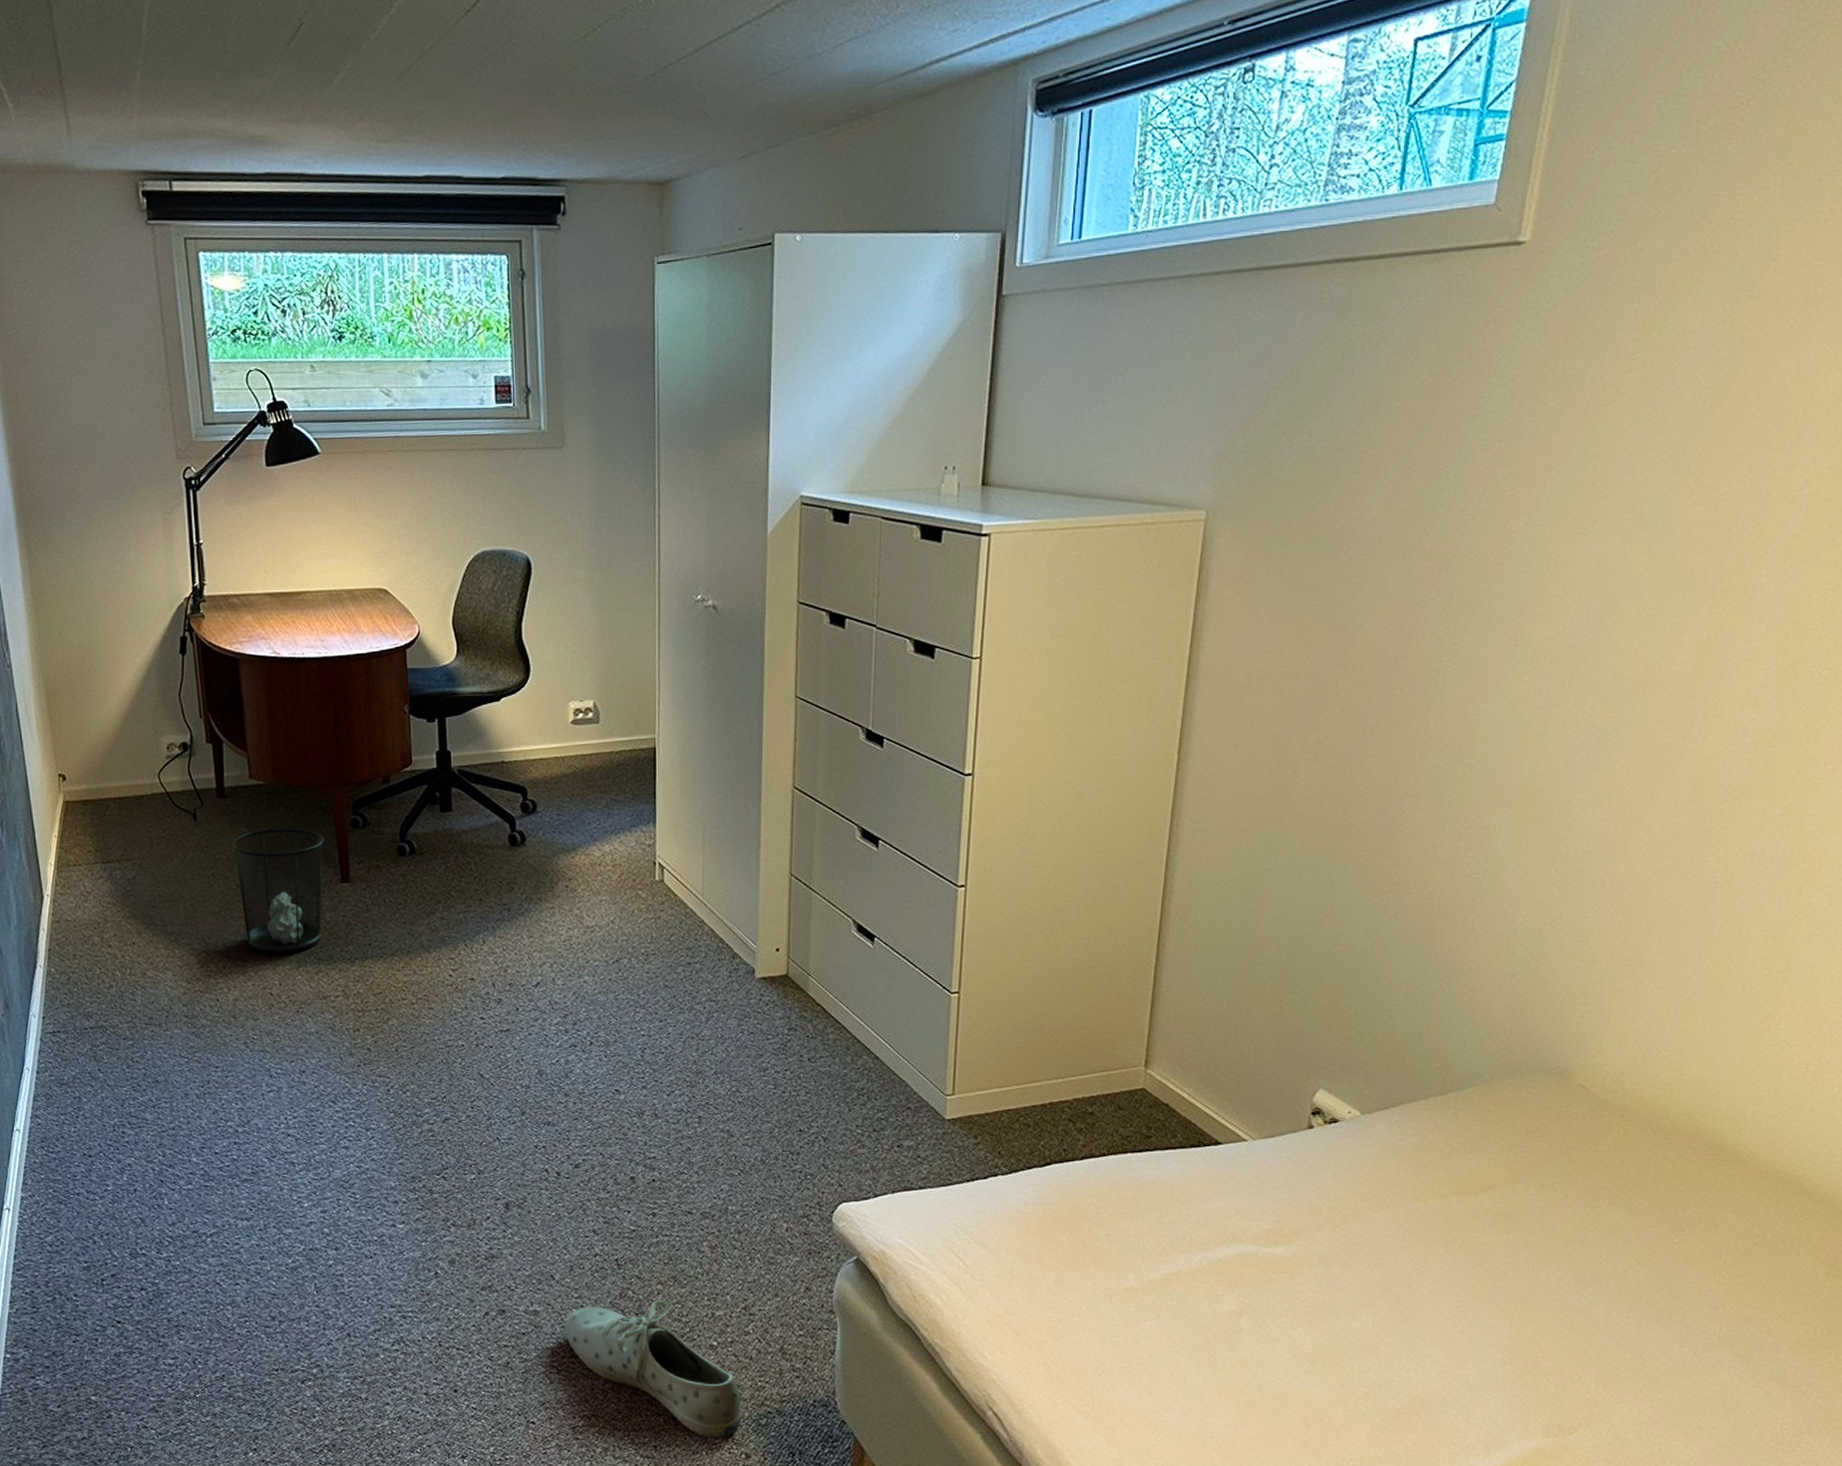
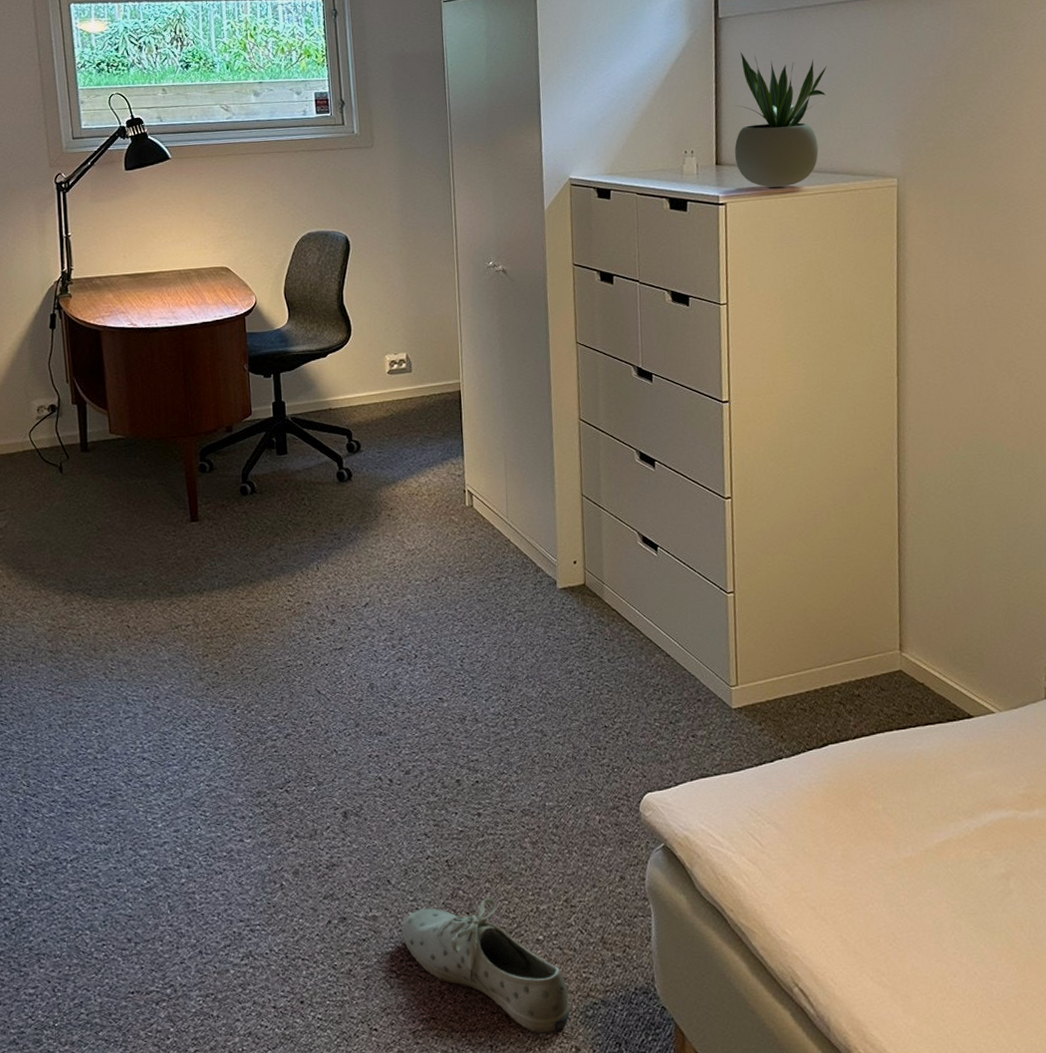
waste bin: present [232,828,324,954] -> none [94,475,175,589]
potted plant: none [1006,341,1134,517] -> present [734,52,827,188]

